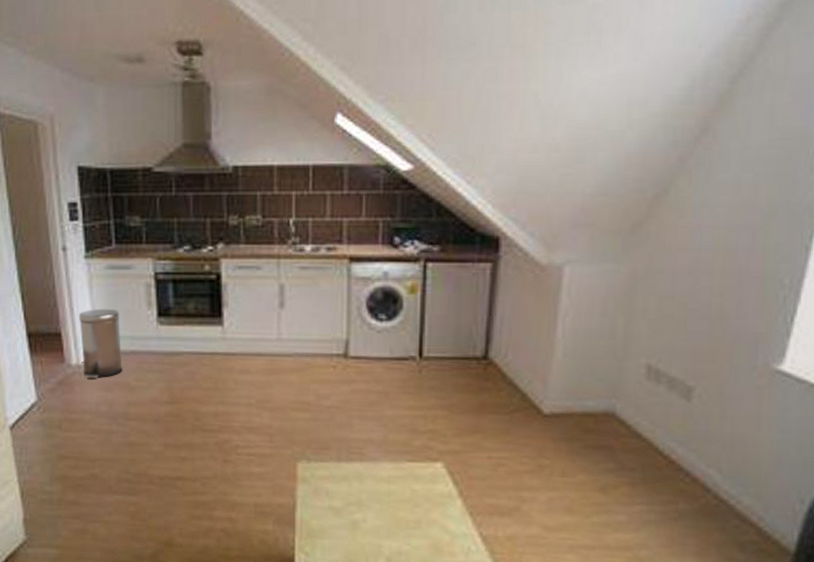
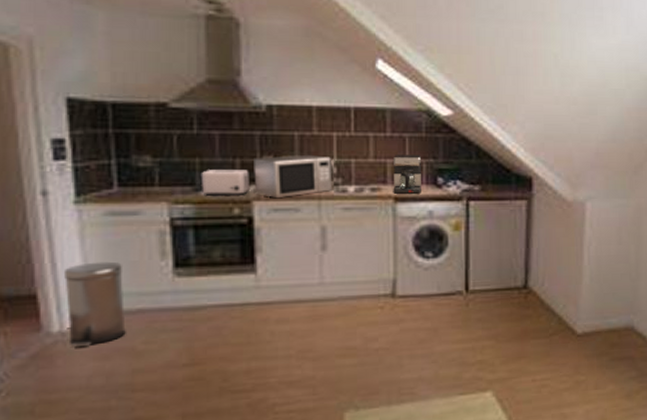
toaster: none [178,229,218,253] -> present [201,170,249,196]
microwave: none [221,214,291,257] -> present [254,154,333,199]
coffee maker: none [348,212,378,254] -> present [392,153,421,194]

